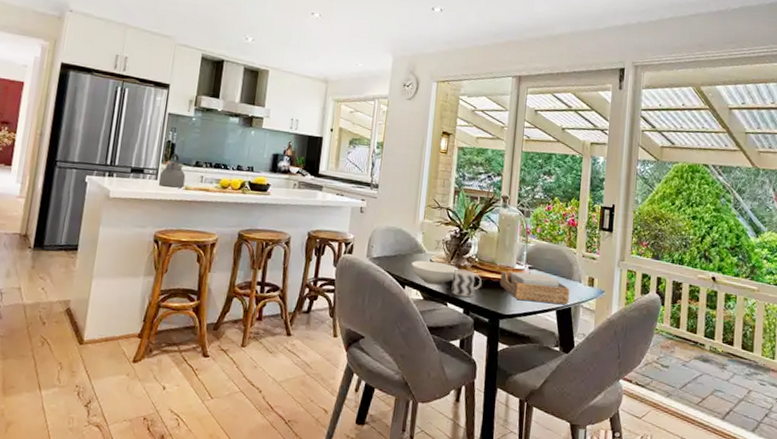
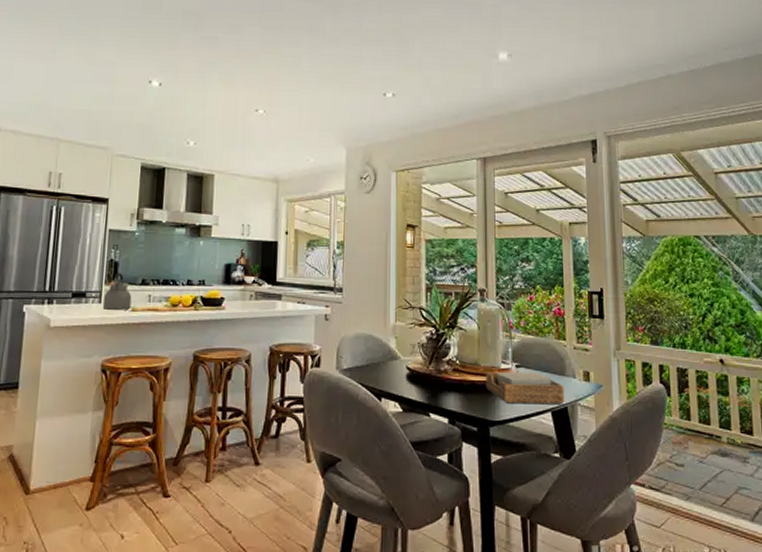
bowl: present [411,260,458,286] -> none [386,367,438,395]
cup: present [451,269,482,298] -> none [433,374,465,405]

